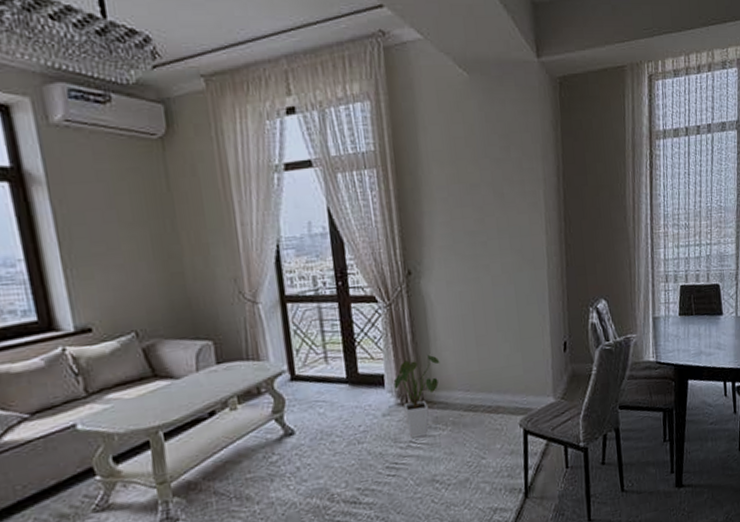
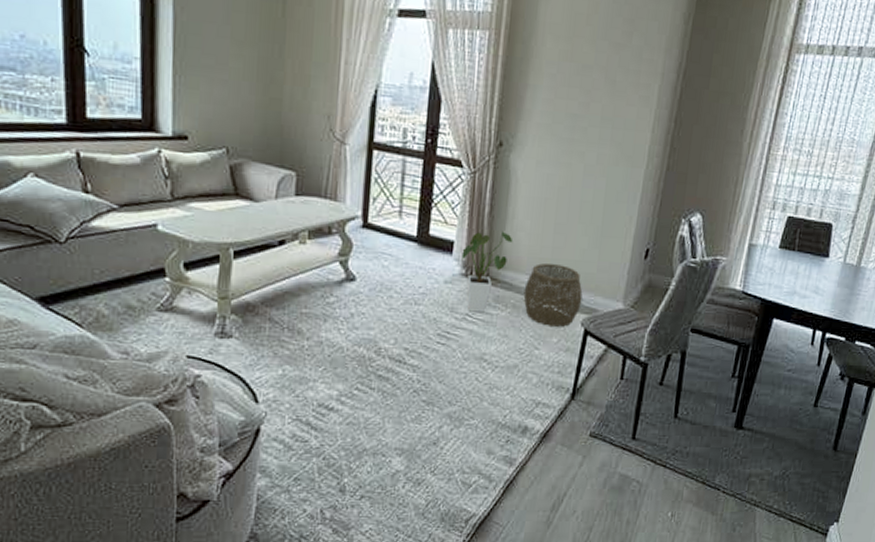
woven basket: none [459,374,516,435] -> present [523,263,583,327]

